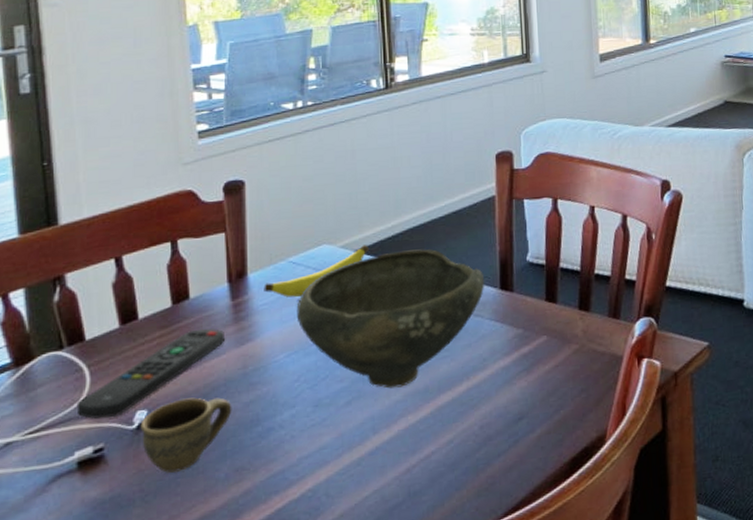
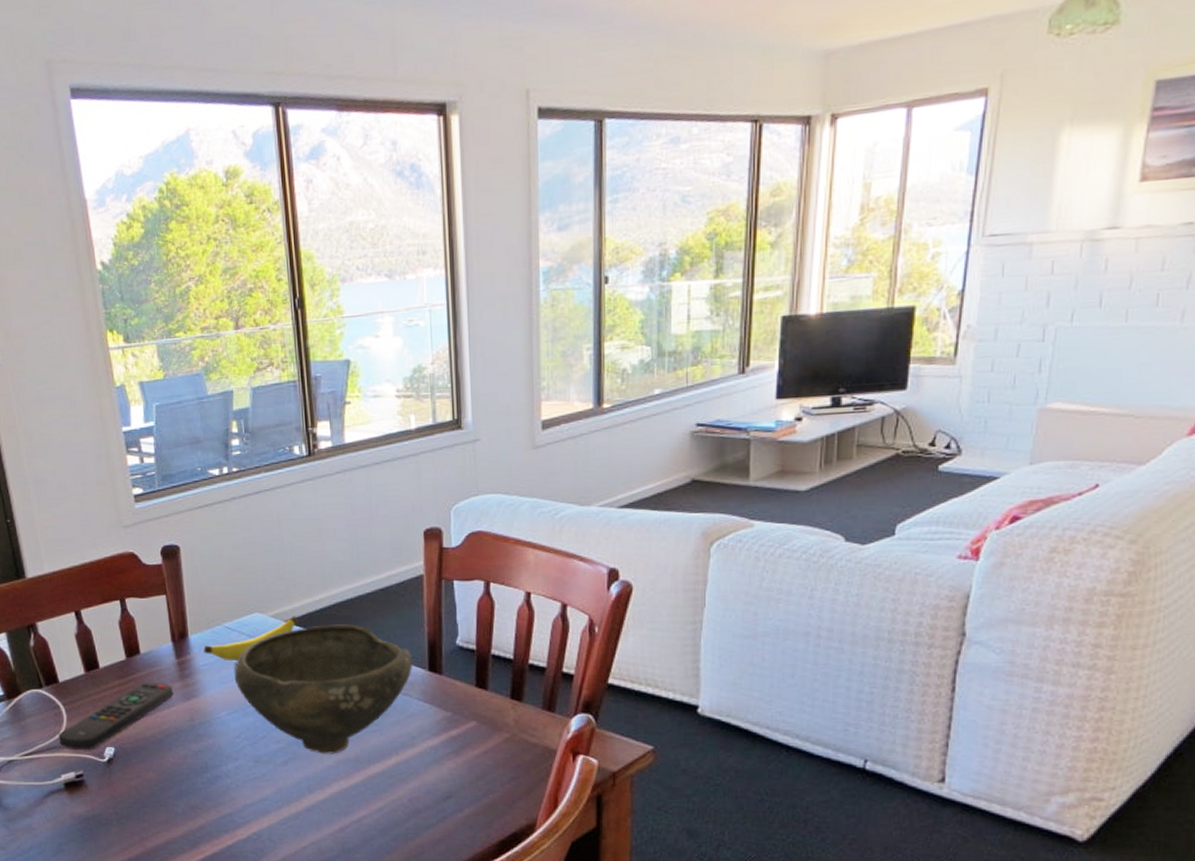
cup: present [140,397,232,473] -> none [110,741,184,802]

